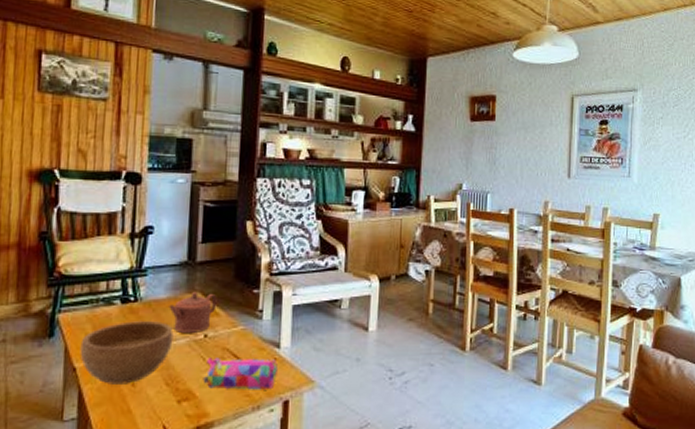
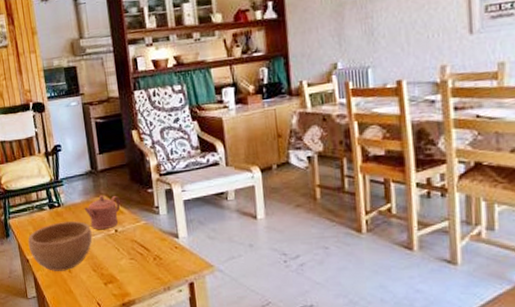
pencil case: present [203,358,279,390] -> none [120,248,181,274]

